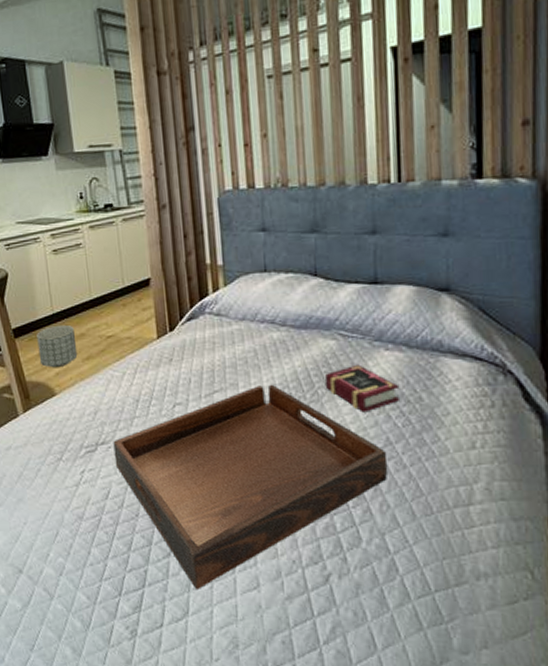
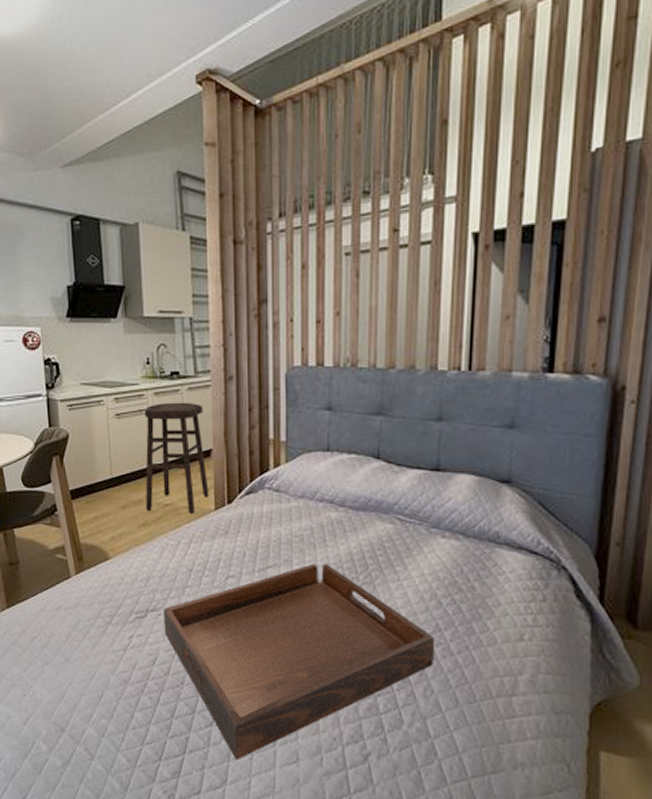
planter: present [36,324,78,368] -> none [94,489,134,532]
stool: none [80,233,150,345] -> present [143,402,209,515]
book: present [324,364,400,413] -> none [379,549,453,598]

